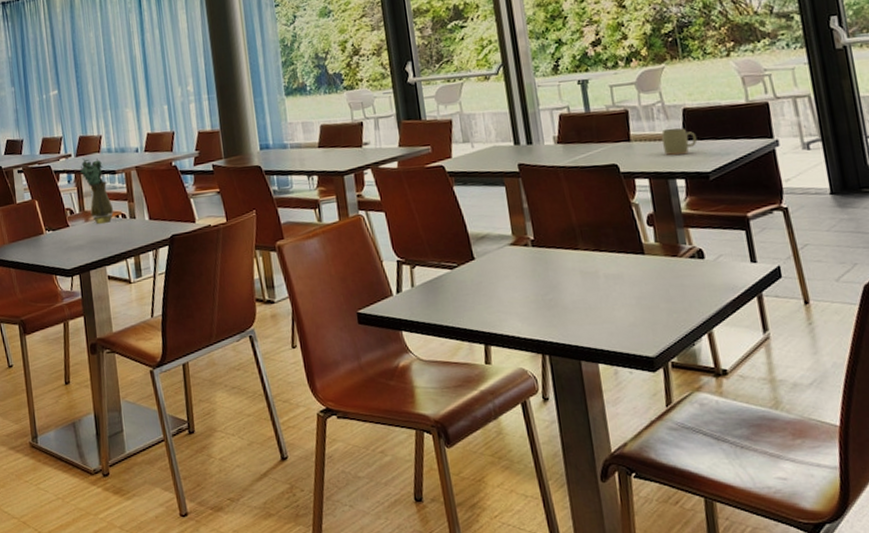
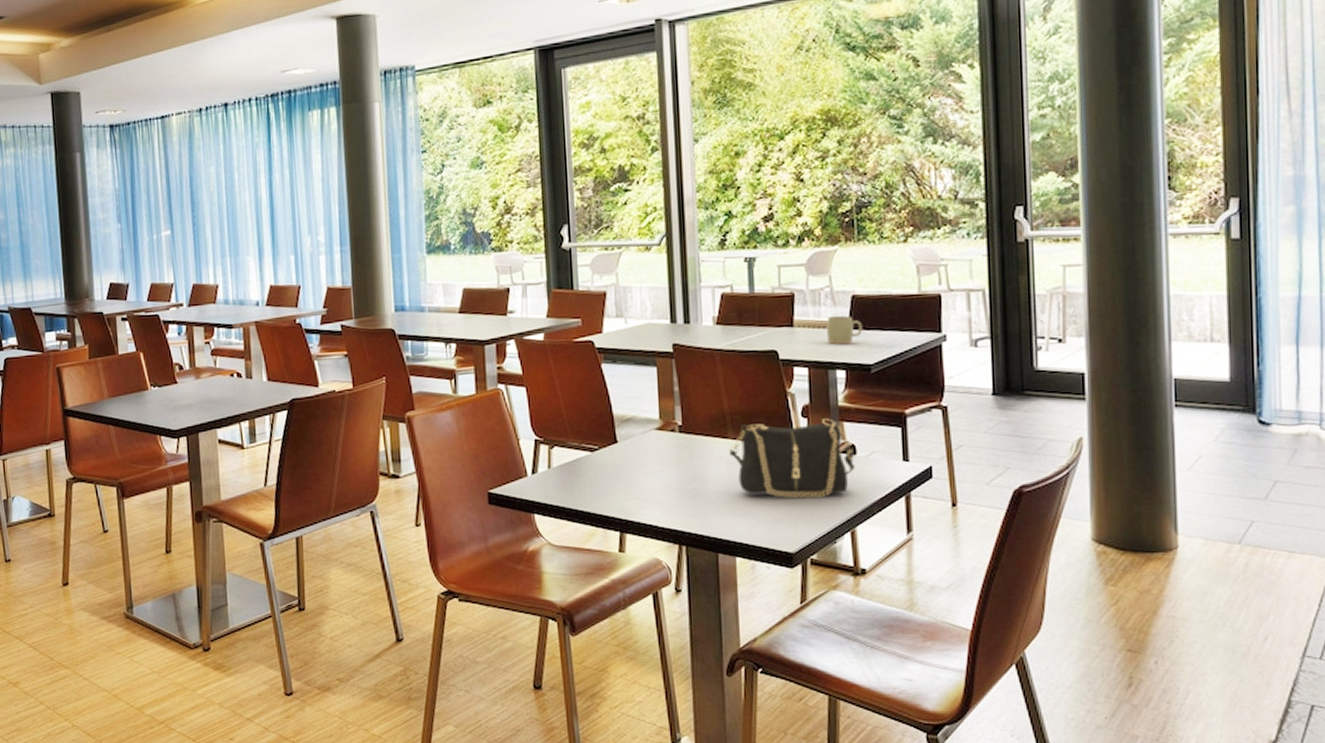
vase: present [79,158,113,225] -> none [191,308,228,383]
handbag: none [581,225,705,304] -> present [728,418,855,498]

